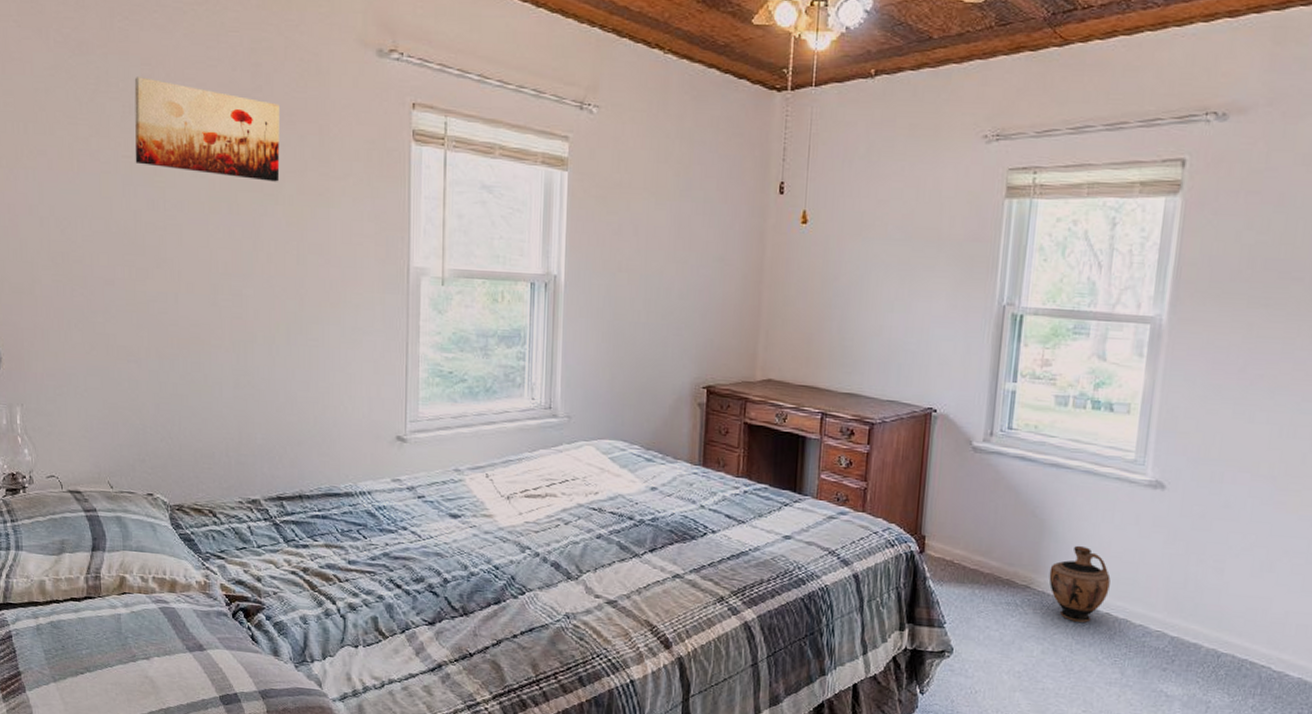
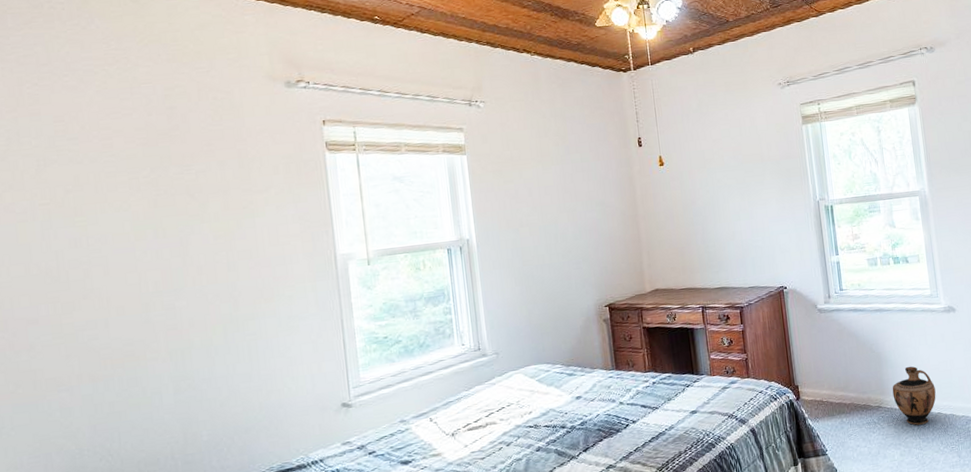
wall art: present [134,77,280,182] -> none [47,132,204,210]

